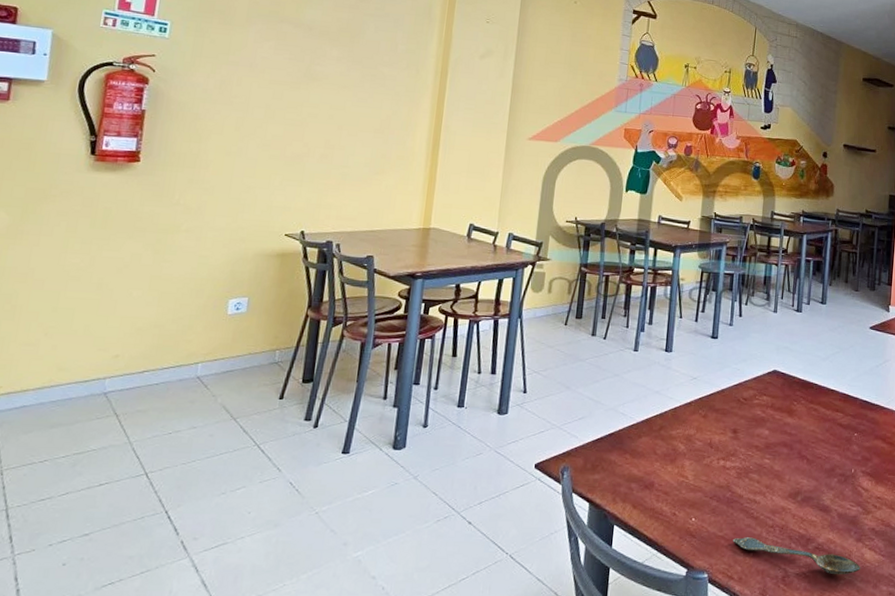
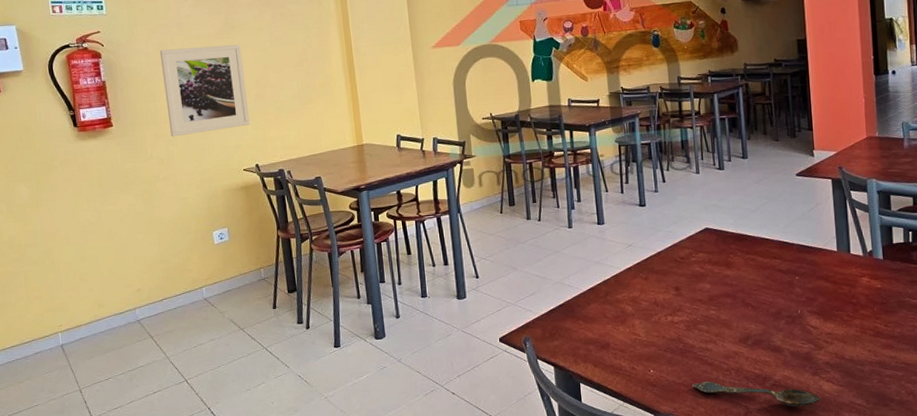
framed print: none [208,87,317,187] -> present [160,45,250,137]

